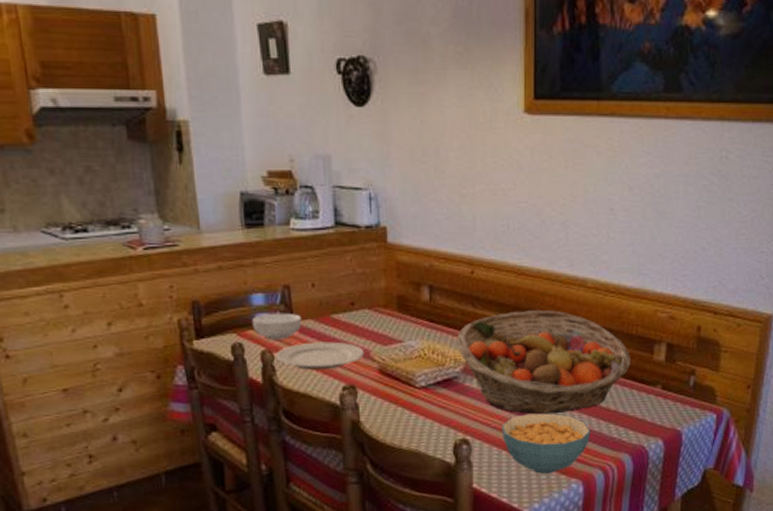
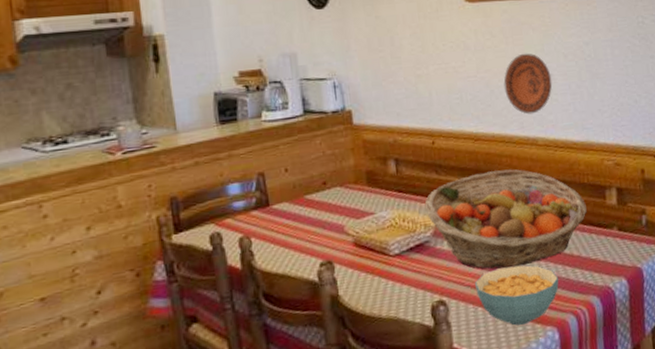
cereal bowl: present [252,313,302,340] -> none [229,198,277,226]
plate: present [275,341,365,370] -> none [253,220,339,251]
decorative plate: none [557,181,612,252] -> present [503,53,552,115]

